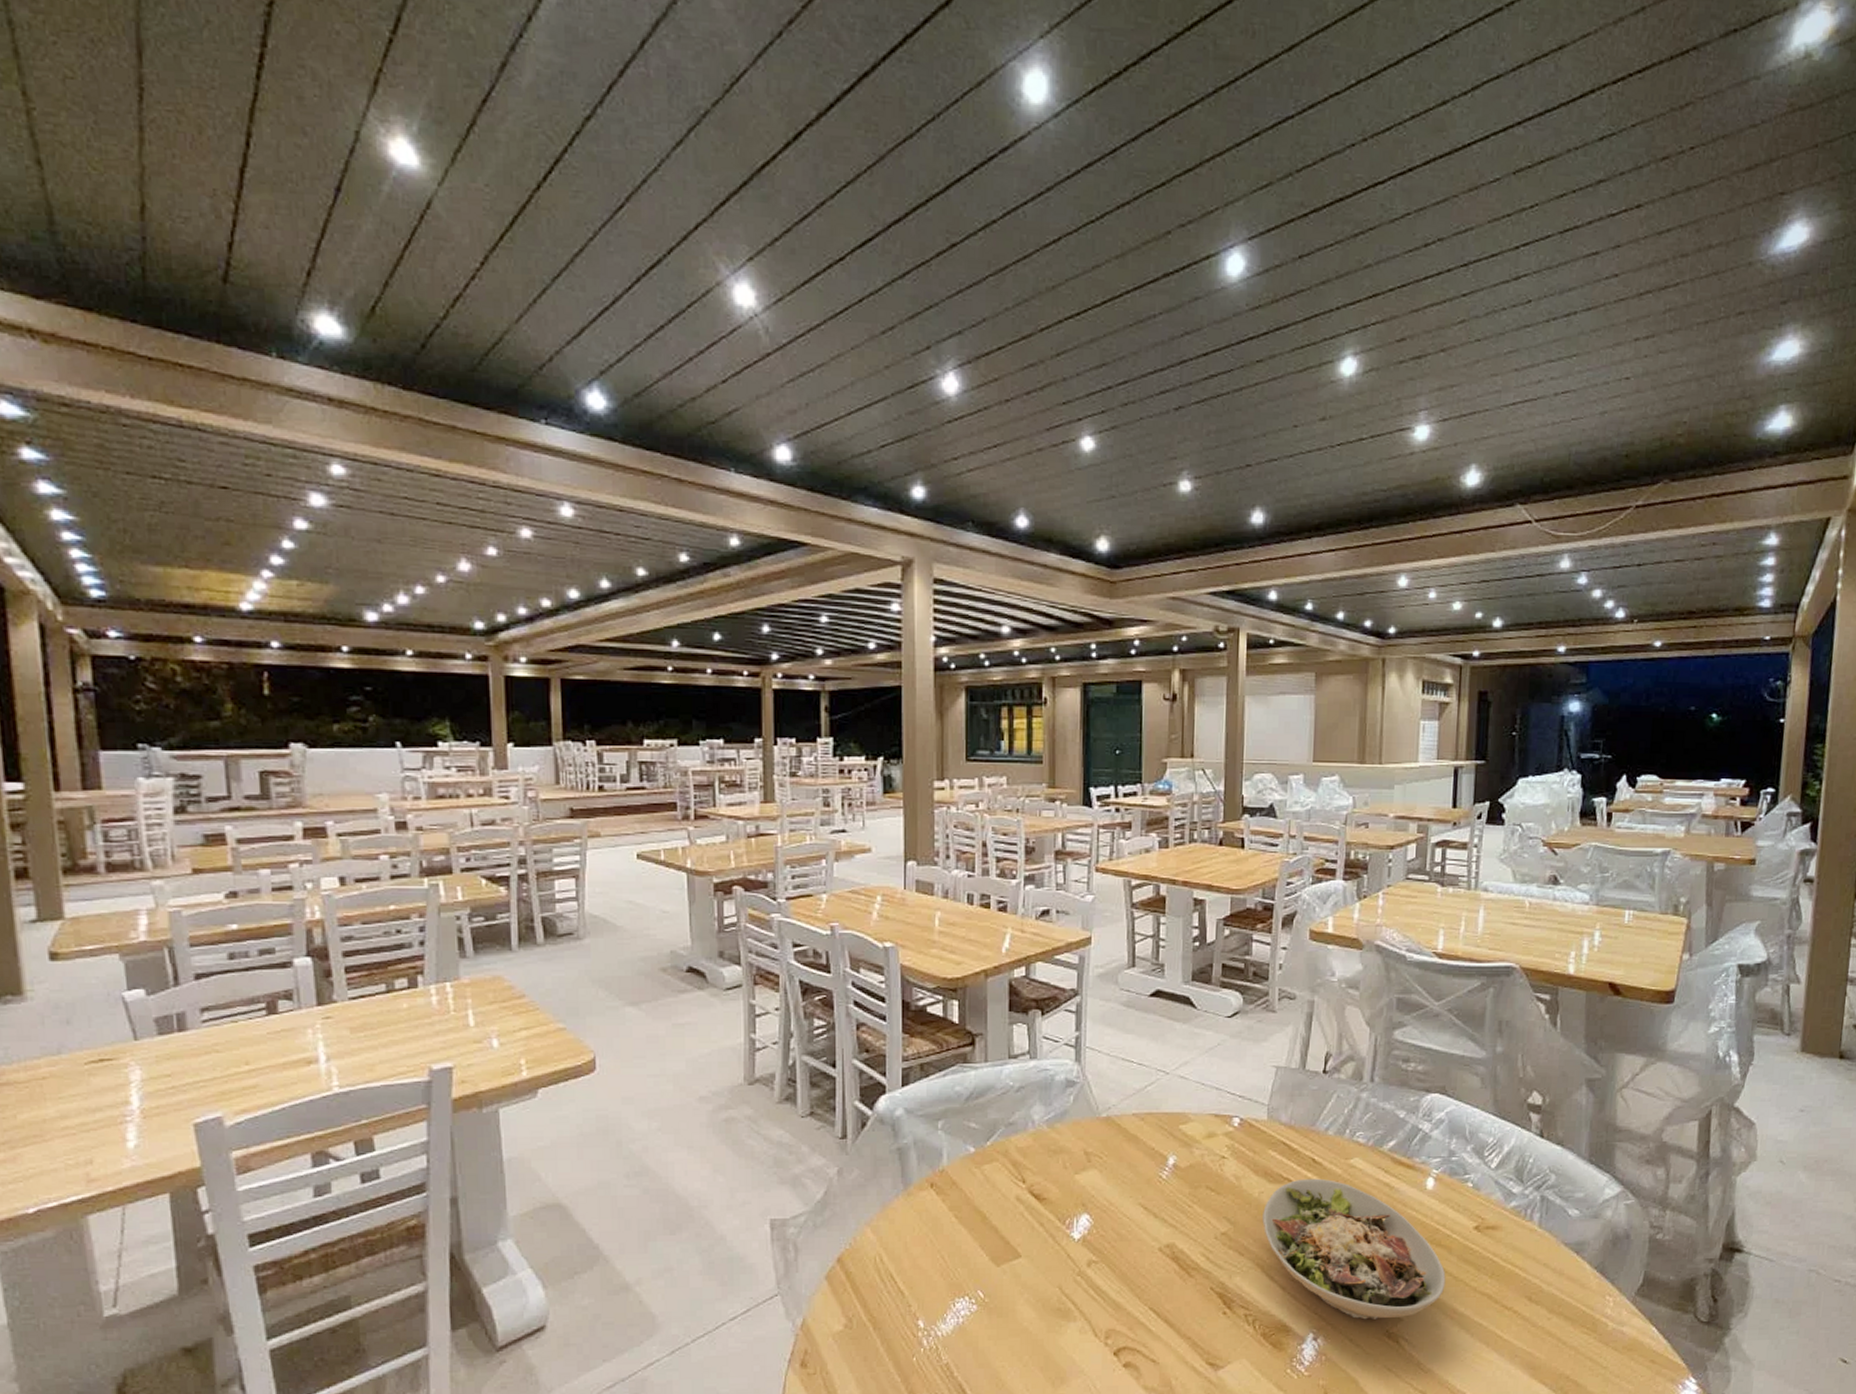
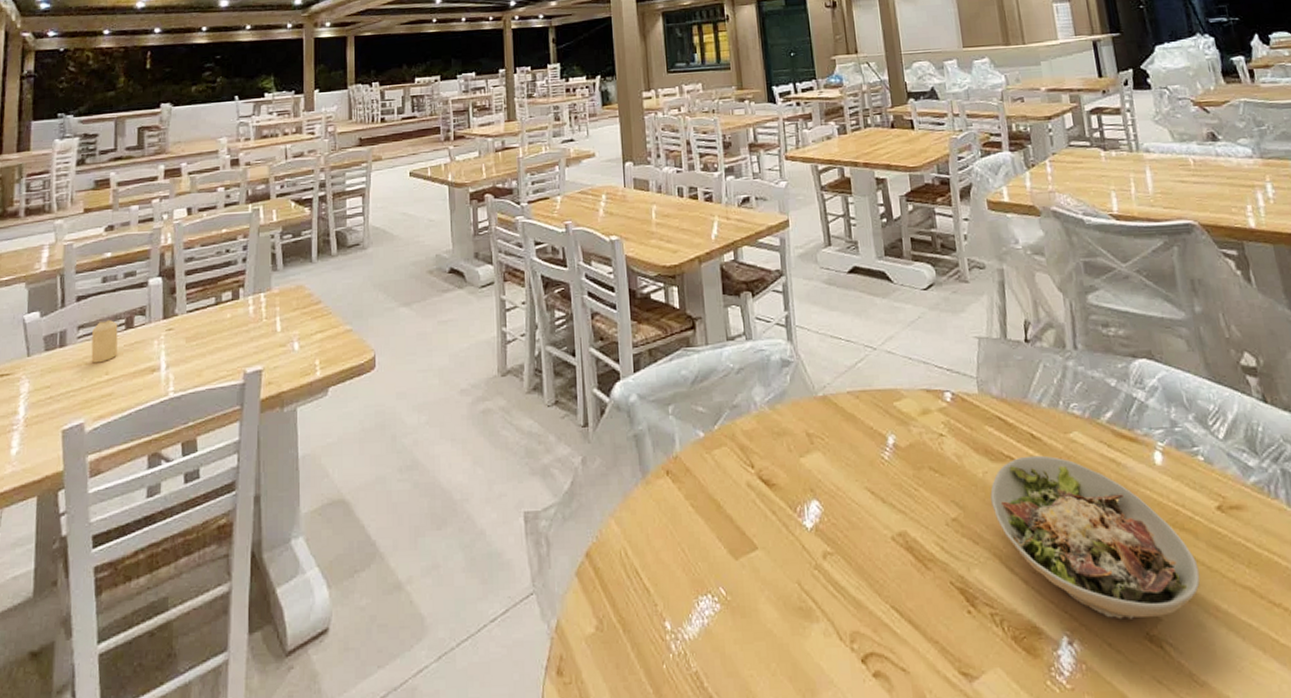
candle: none [221,1002,259,1052] -> present [91,319,118,363]

